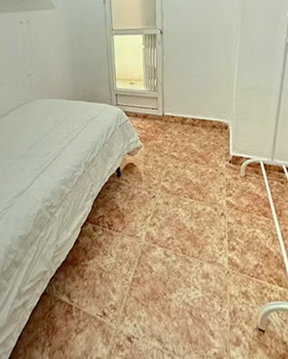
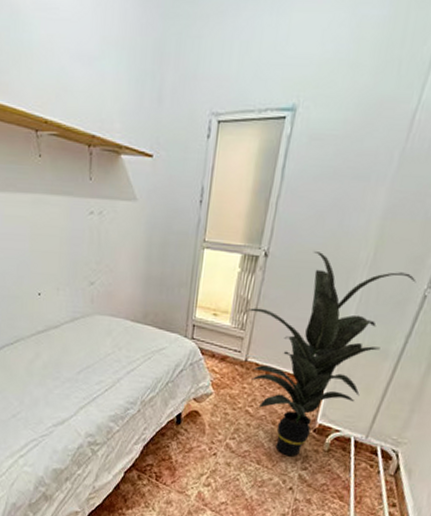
indoor plant: none [155,24,278,187] -> present [247,252,416,457]

